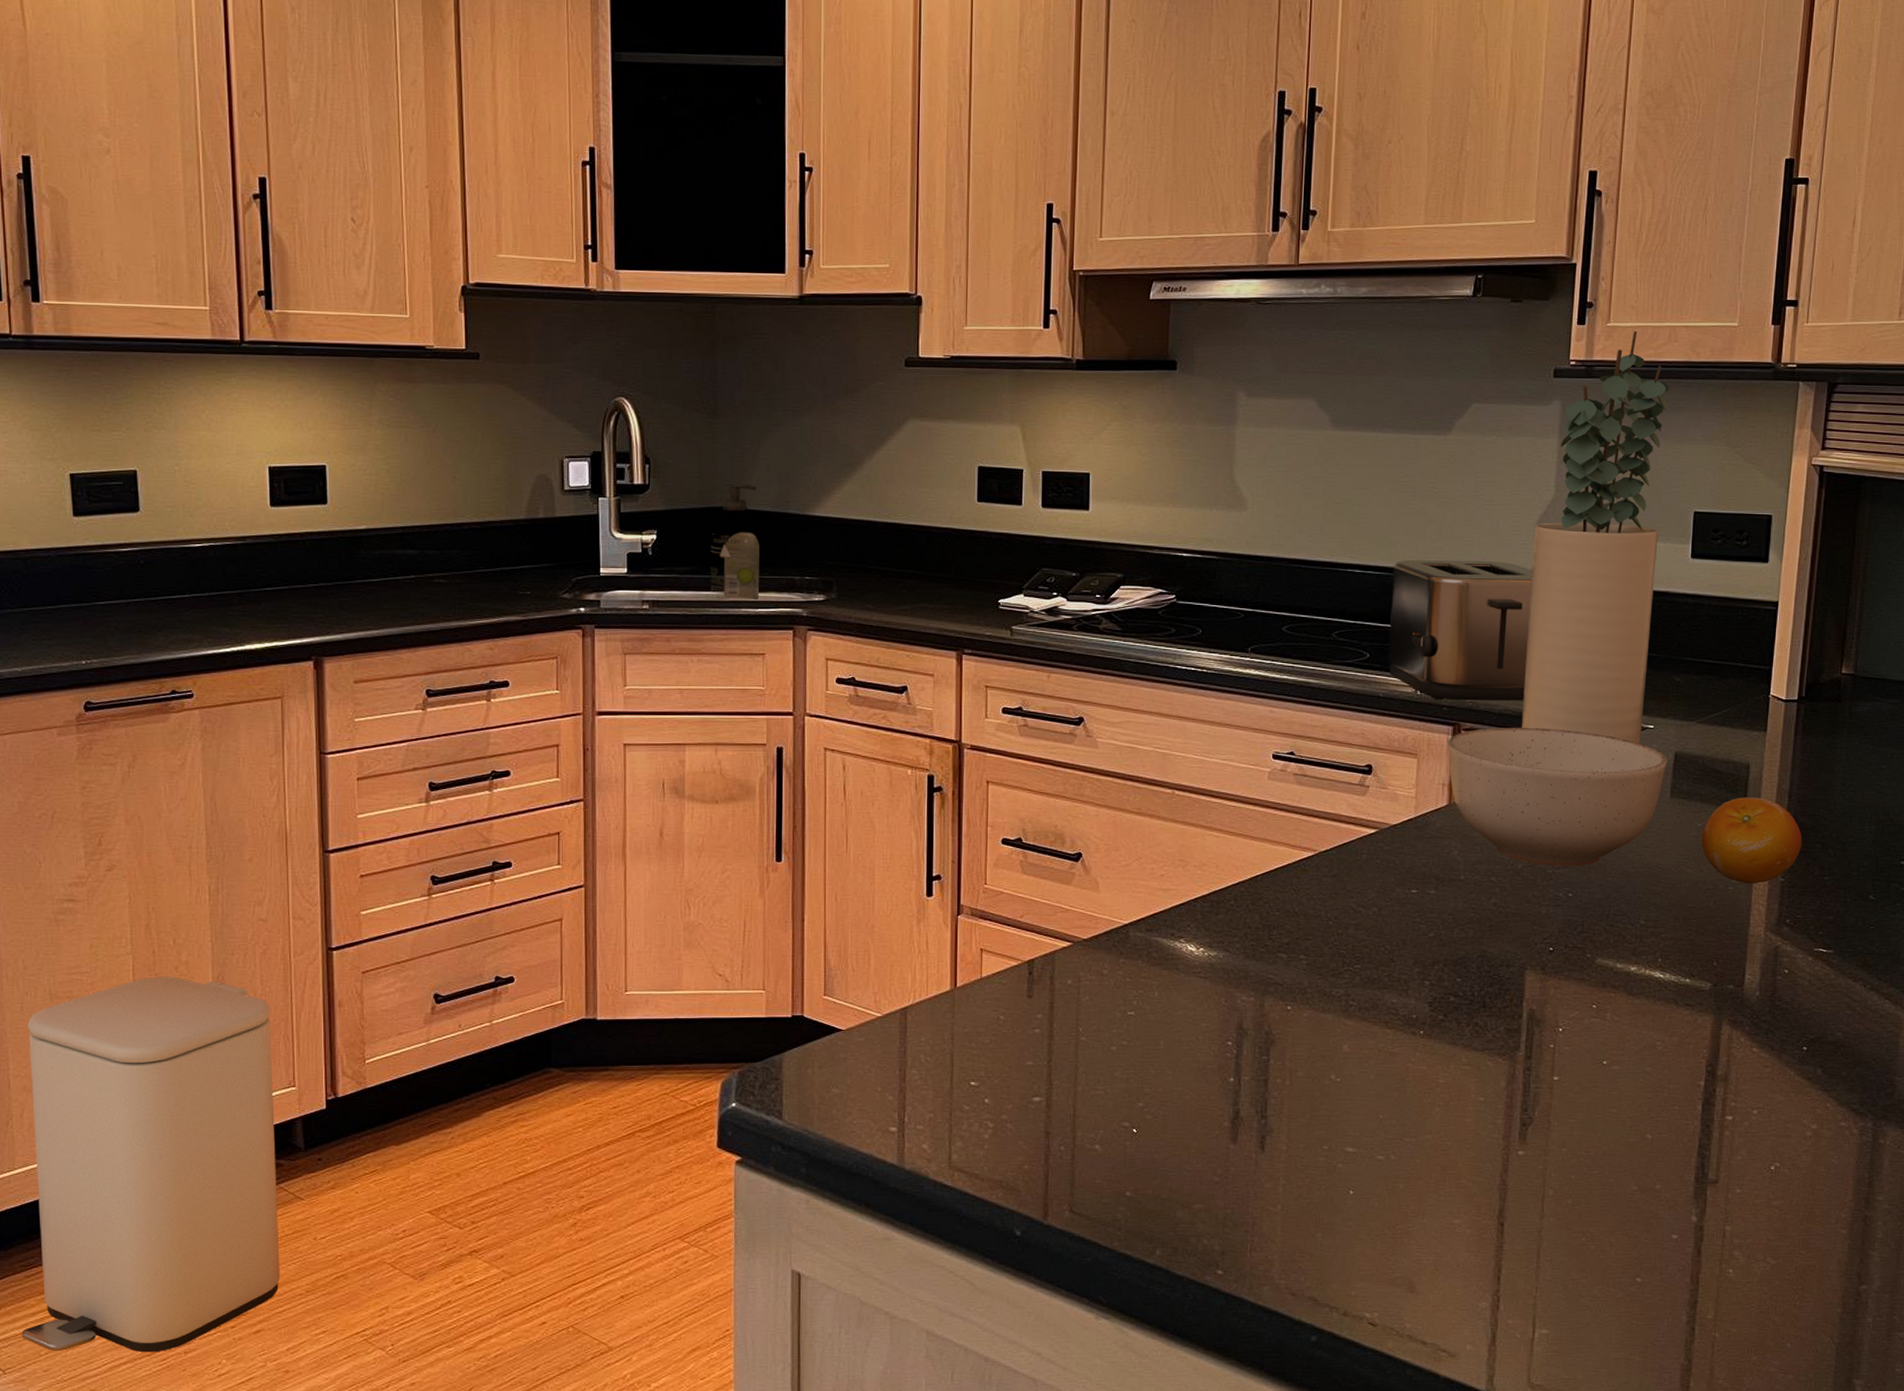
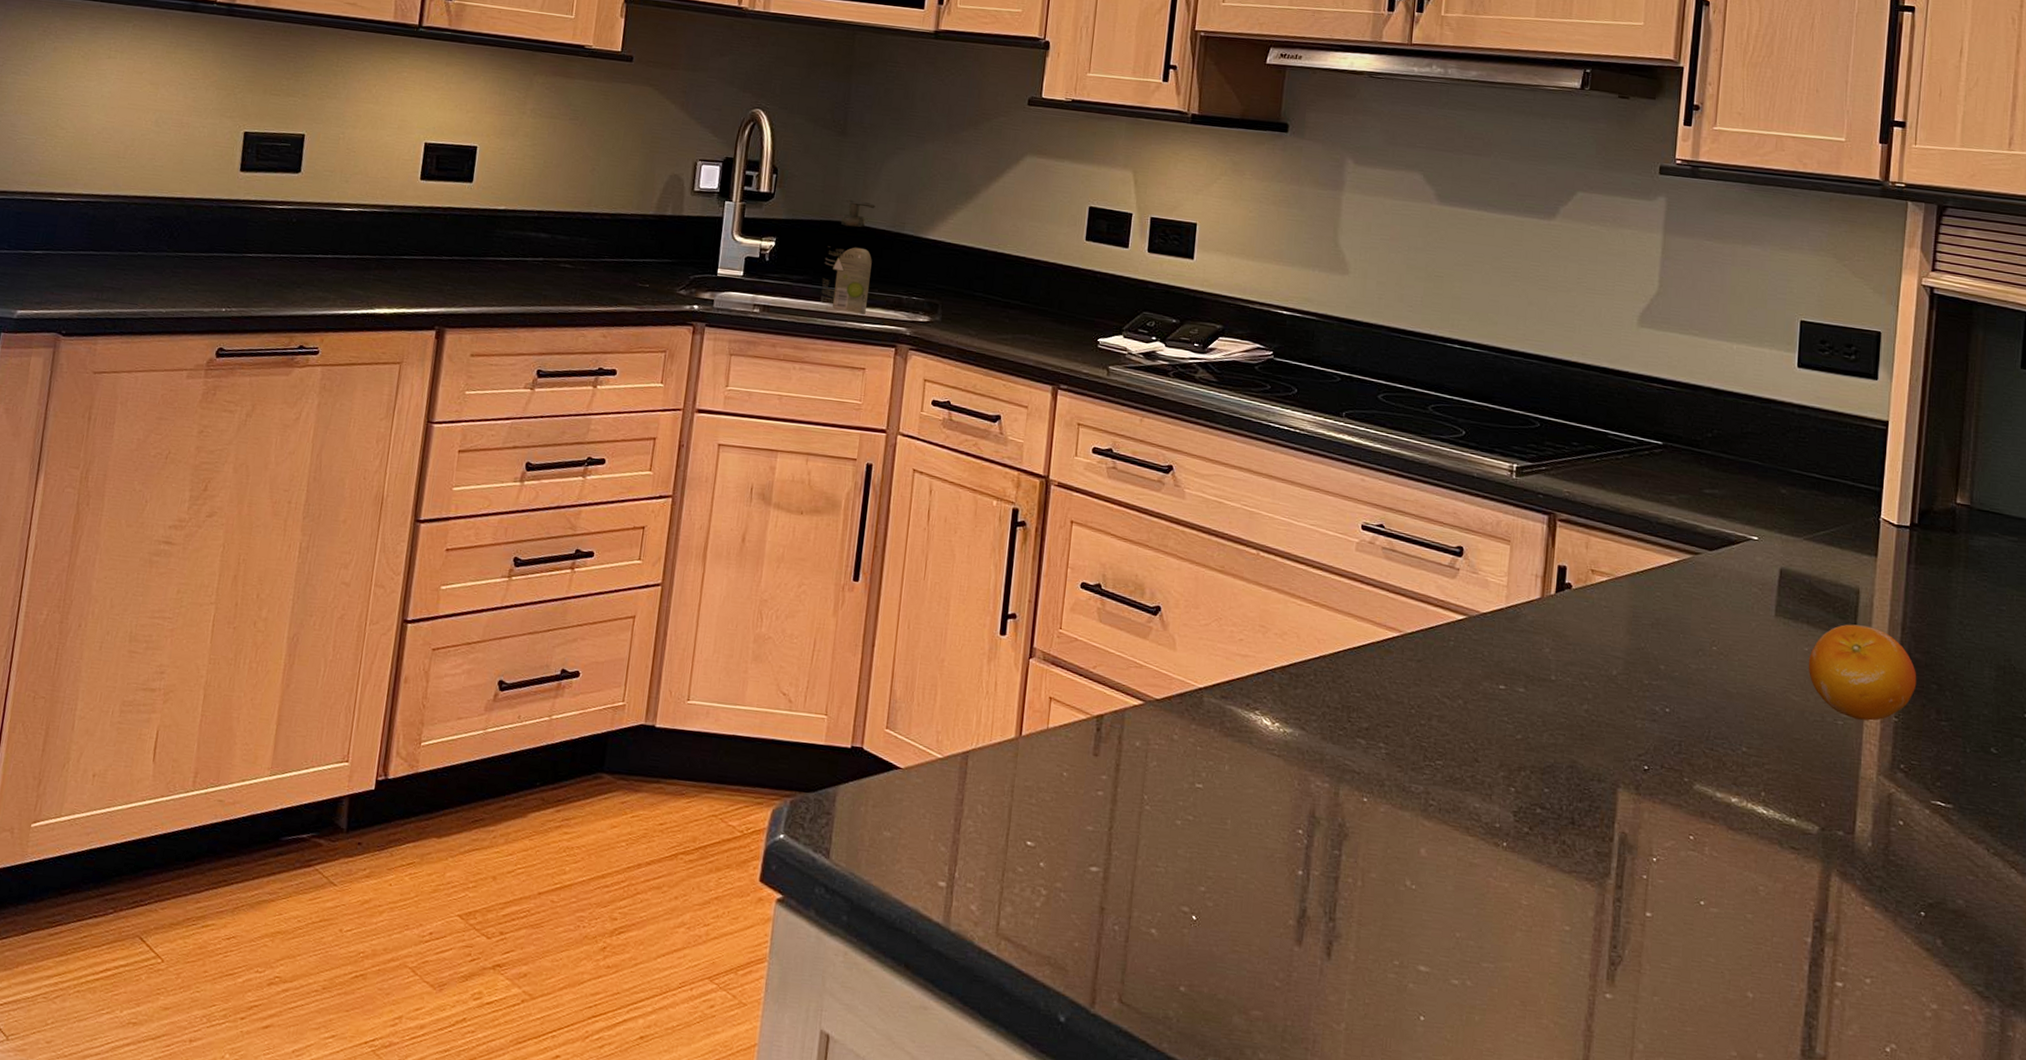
pedal bin: present [22,976,280,1353] -> none [32,630,338,1036]
toaster: present [1388,559,1532,701] -> none [1484,340,1634,497]
bowl: present [1447,727,1667,866] -> none [1541,521,1772,680]
vase: present [1521,330,1670,744] -> none [1619,136,1776,555]

